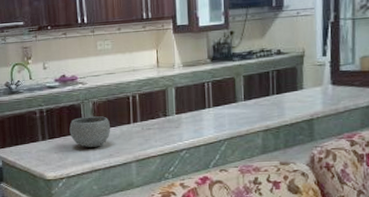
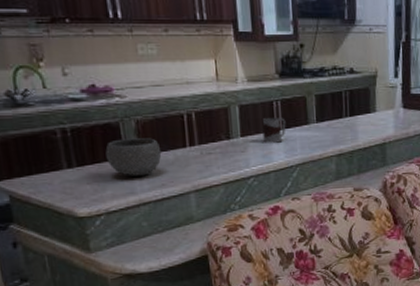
mug: none [194,97,216,120] -> present [262,118,286,143]

